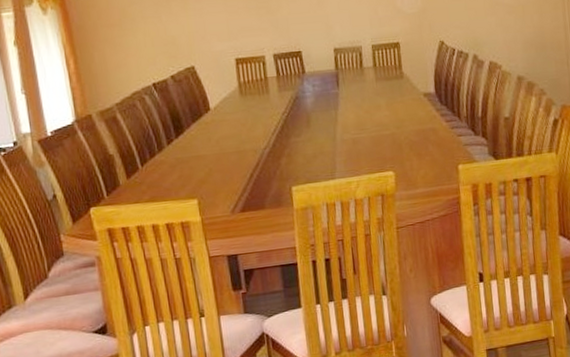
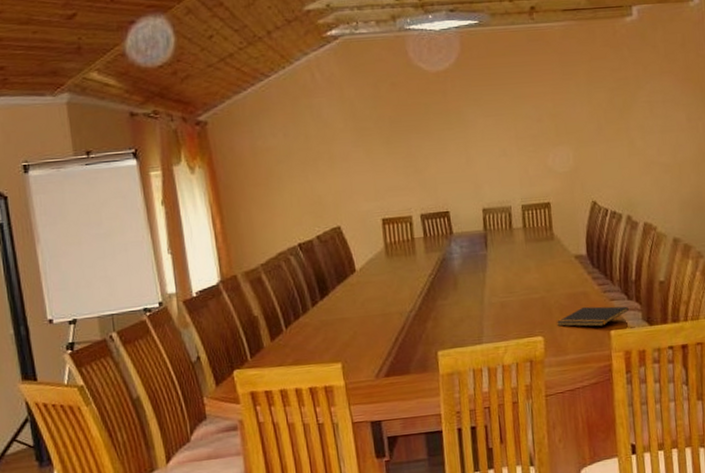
notepad: none [406,141,476,162] -> present [556,306,629,327]

